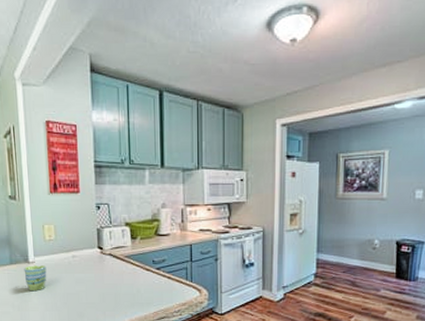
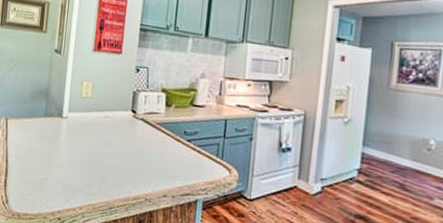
mug: present [24,265,47,292] -> none [55,120,78,148]

